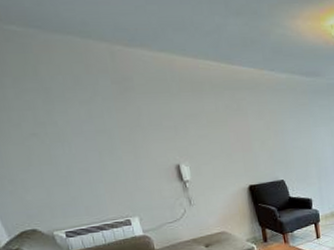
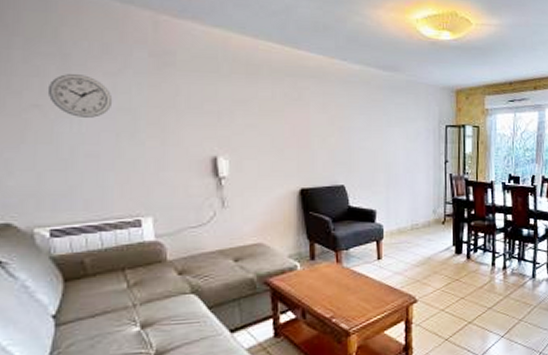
wall clock: none [39,105,91,141] -> present [47,74,113,118]

